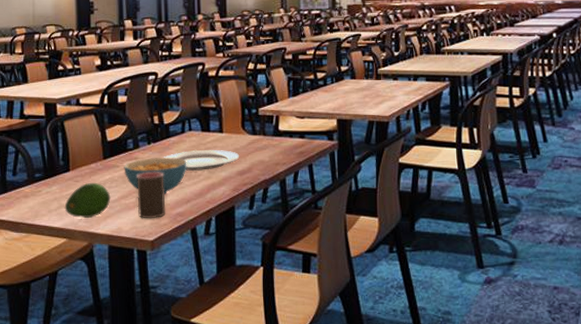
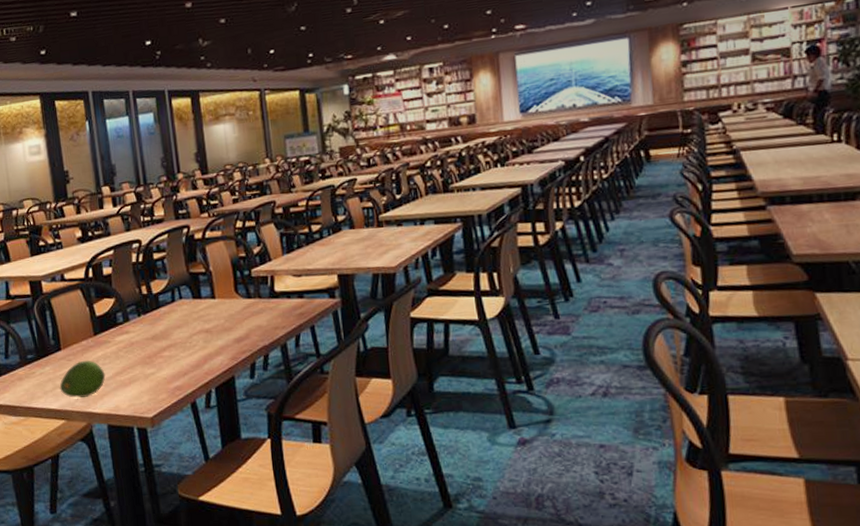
cereal bowl: present [124,157,187,194] -> none [115,328,181,368]
cup: present [137,171,166,219] -> none [130,344,163,396]
plate: present [164,150,240,171] -> none [156,317,236,342]

